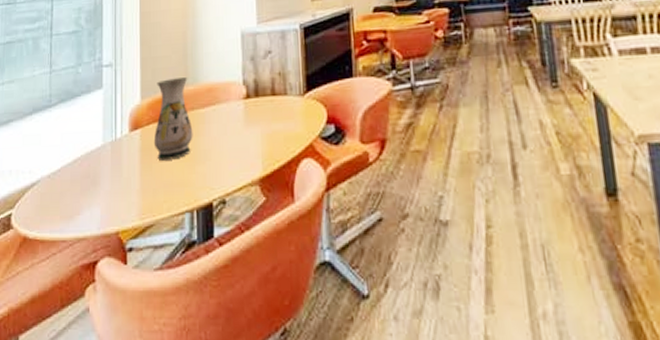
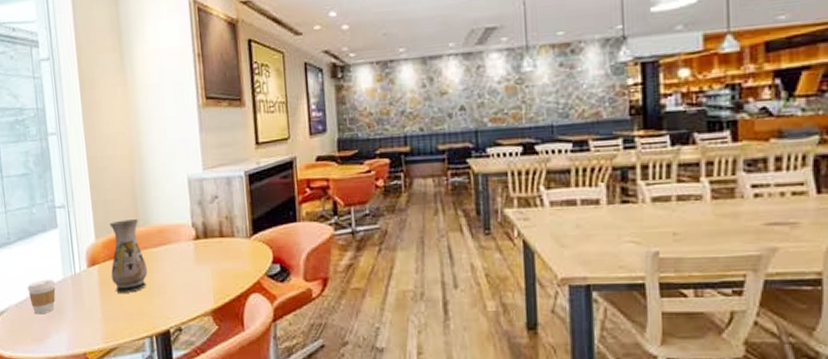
coffee cup: none [63,146,93,187] -> present [27,279,56,315]

